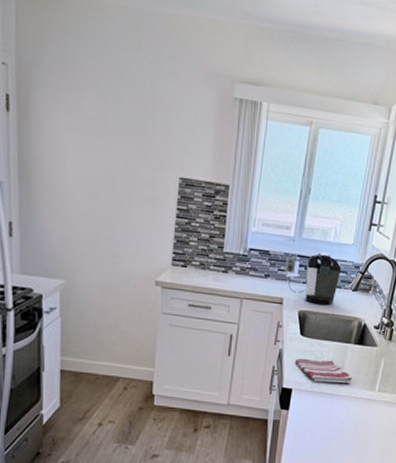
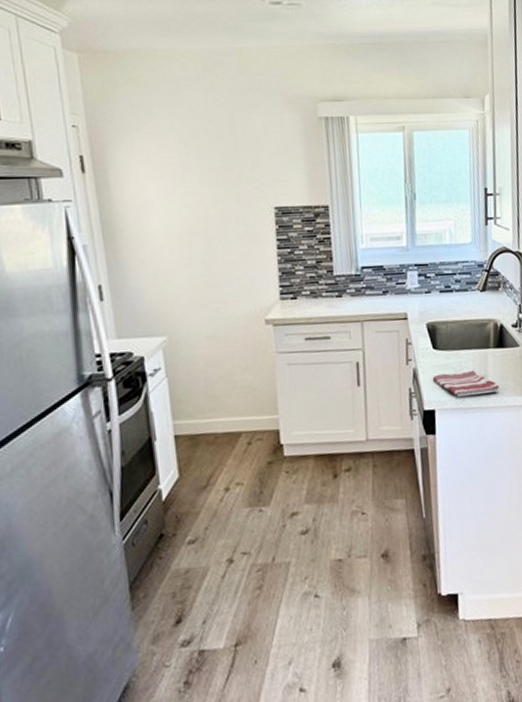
coffee maker: present [284,253,342,306] -> none [402,257,465,313]

